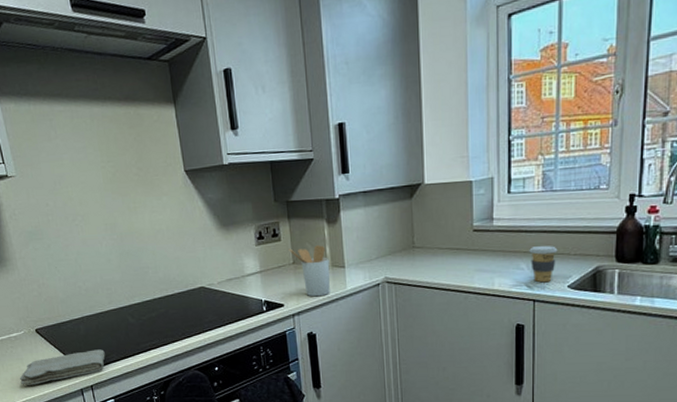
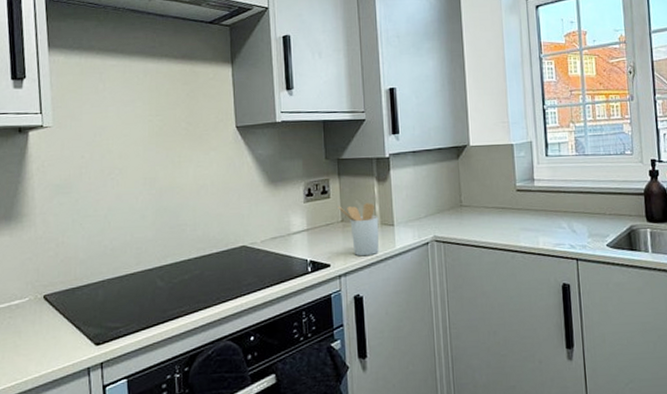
washcloth: present [20,349,105,385] -> none [13,318,124,365]
coffee cup: present [529,245,558,283] -> none [569,205,595,242]

